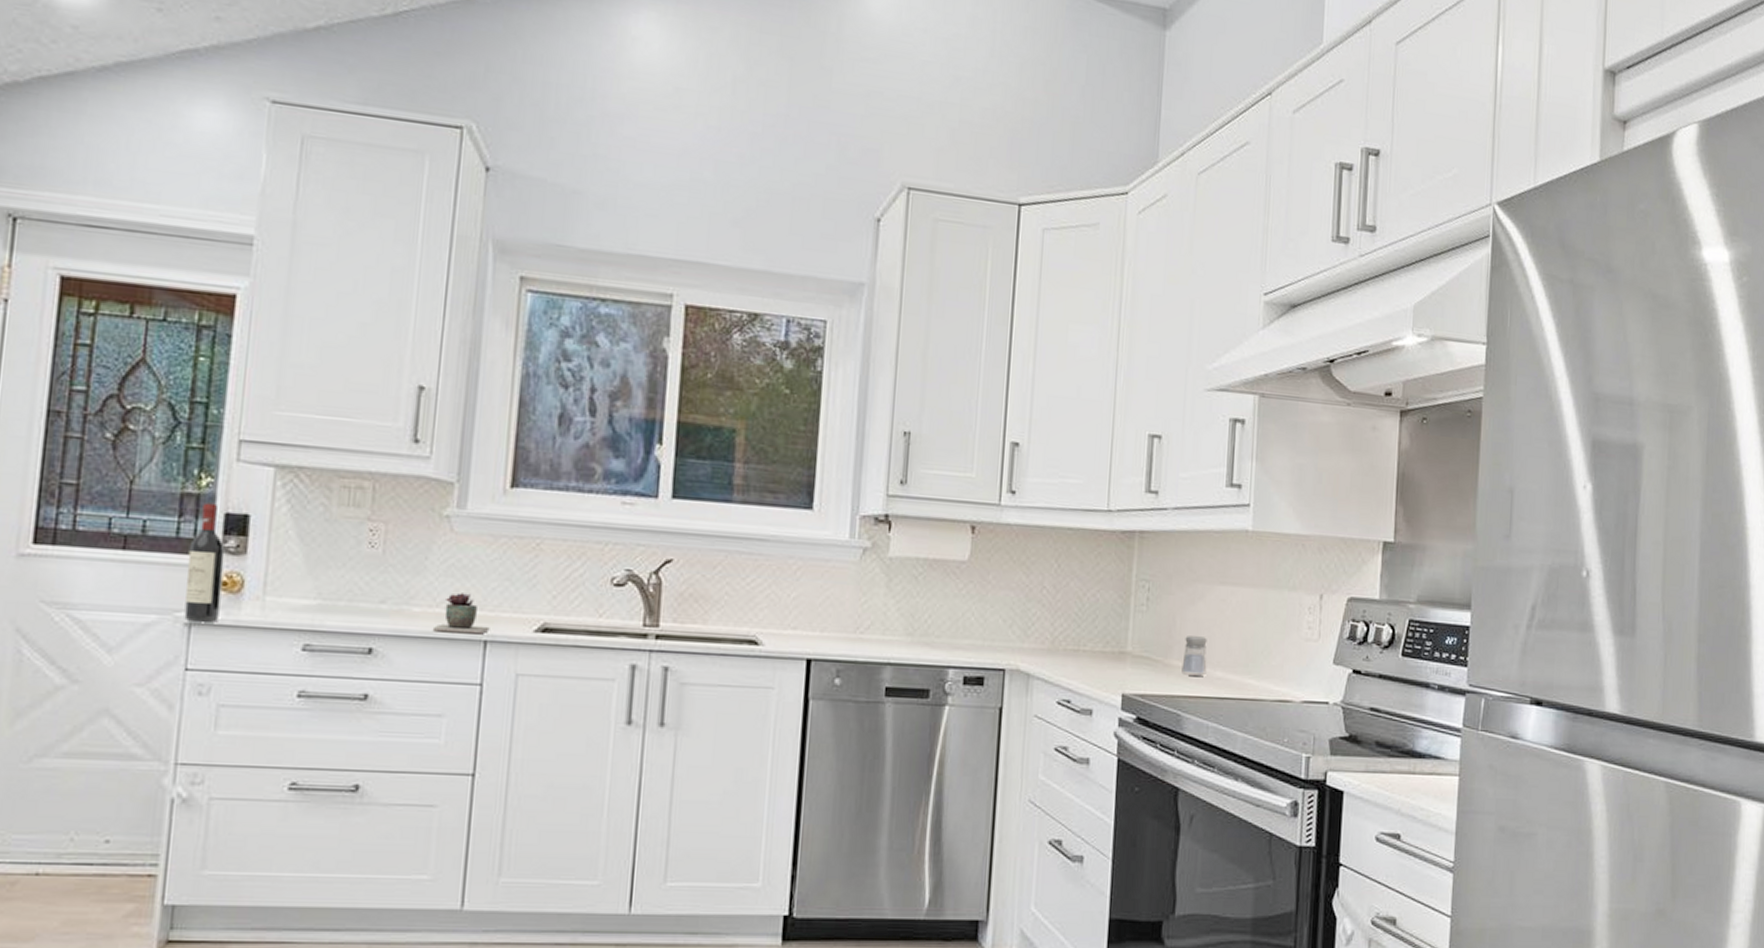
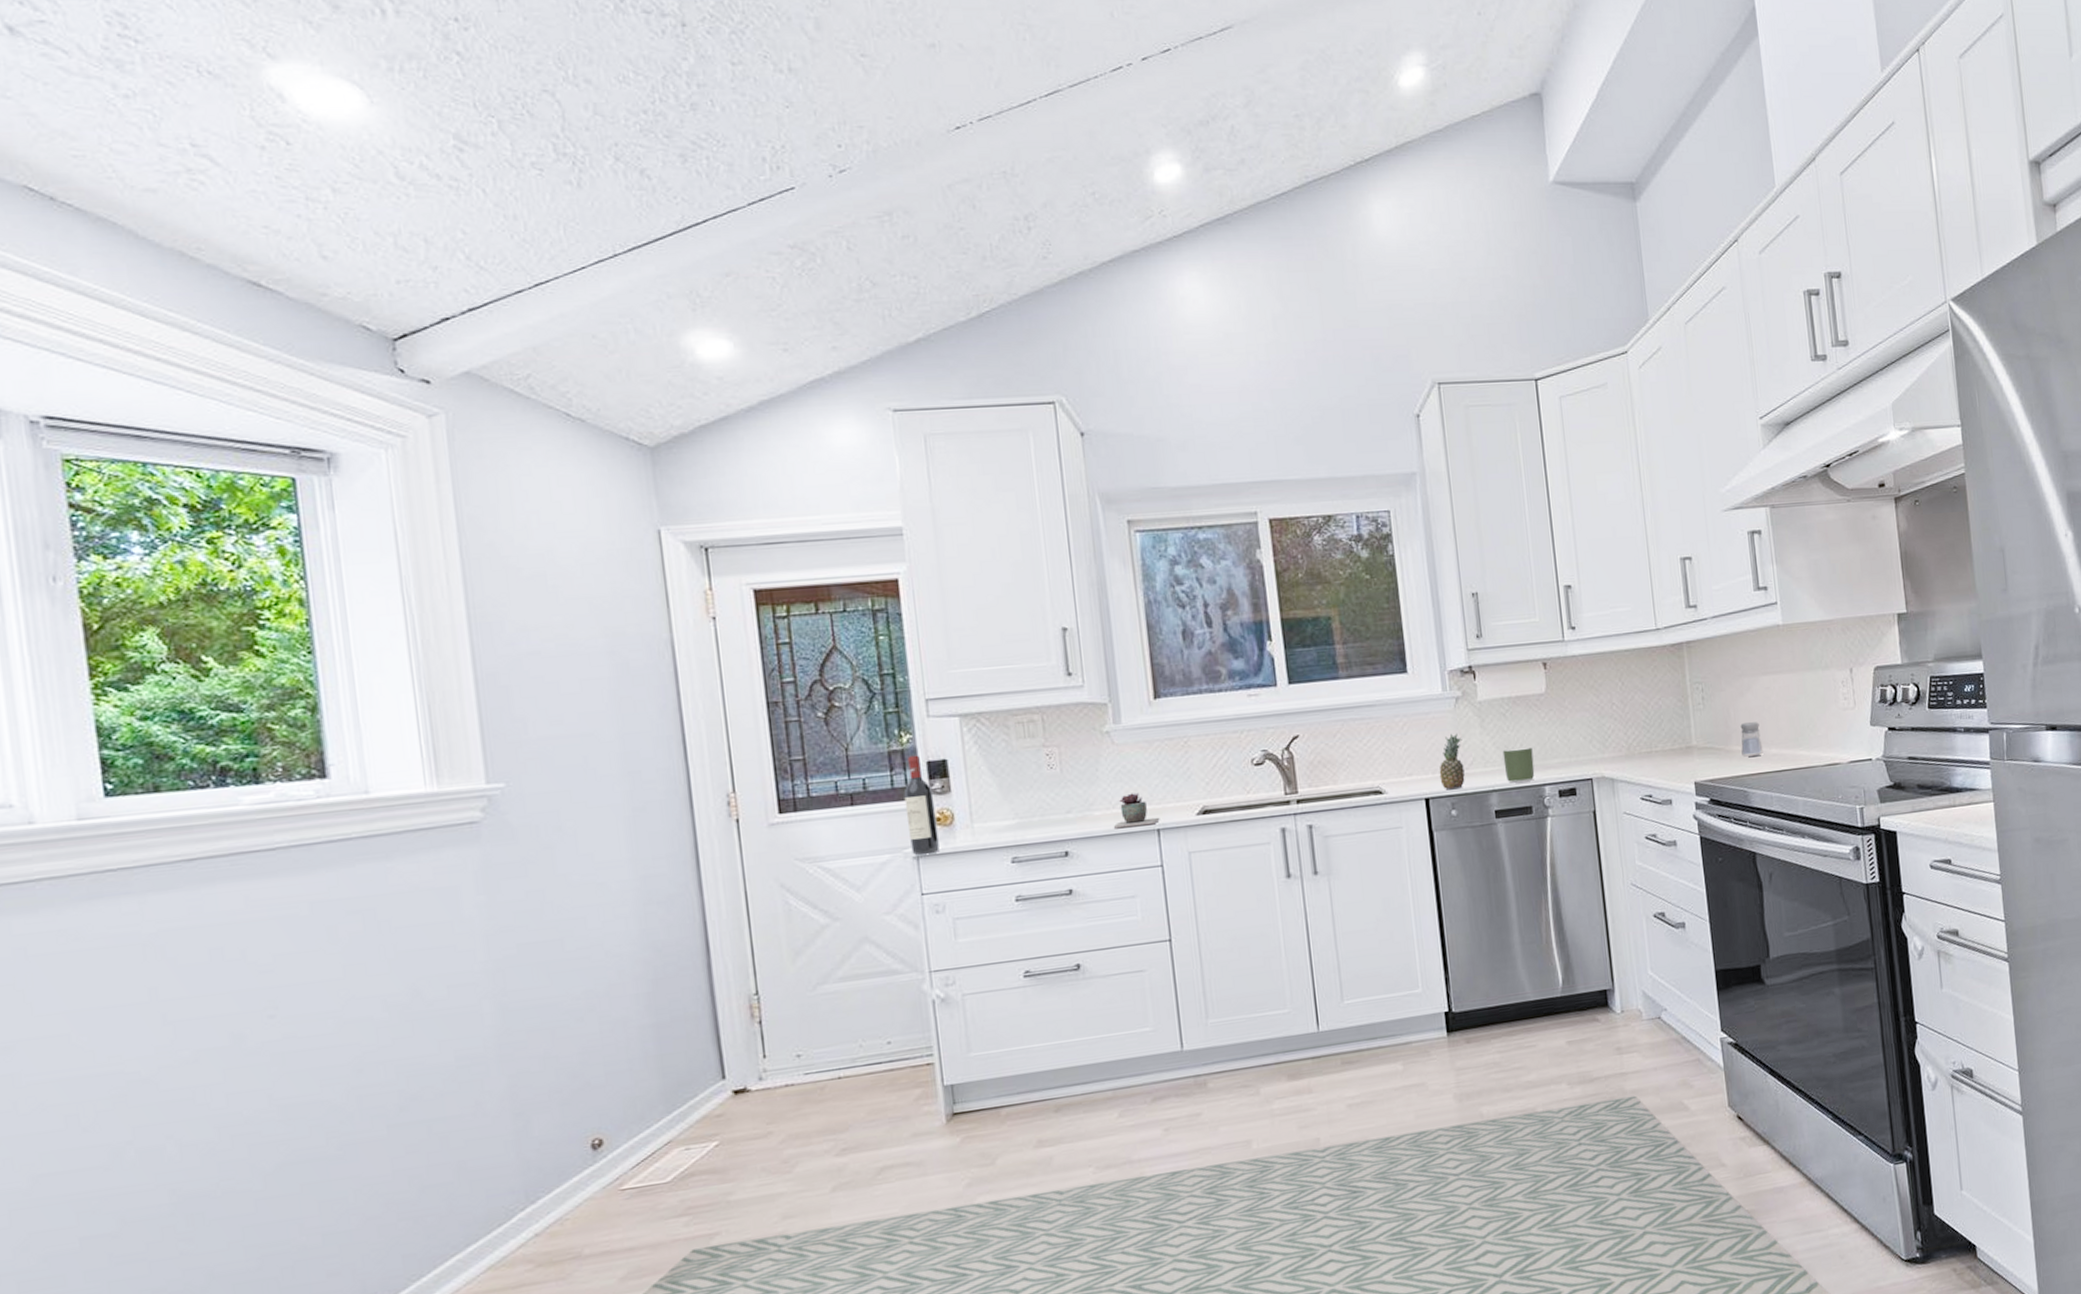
fruit: none [828,588,863,655] -> present [1439,733,1465,790]
mug: none [905,618,942,660] -> present [1502,747,1535,783]

